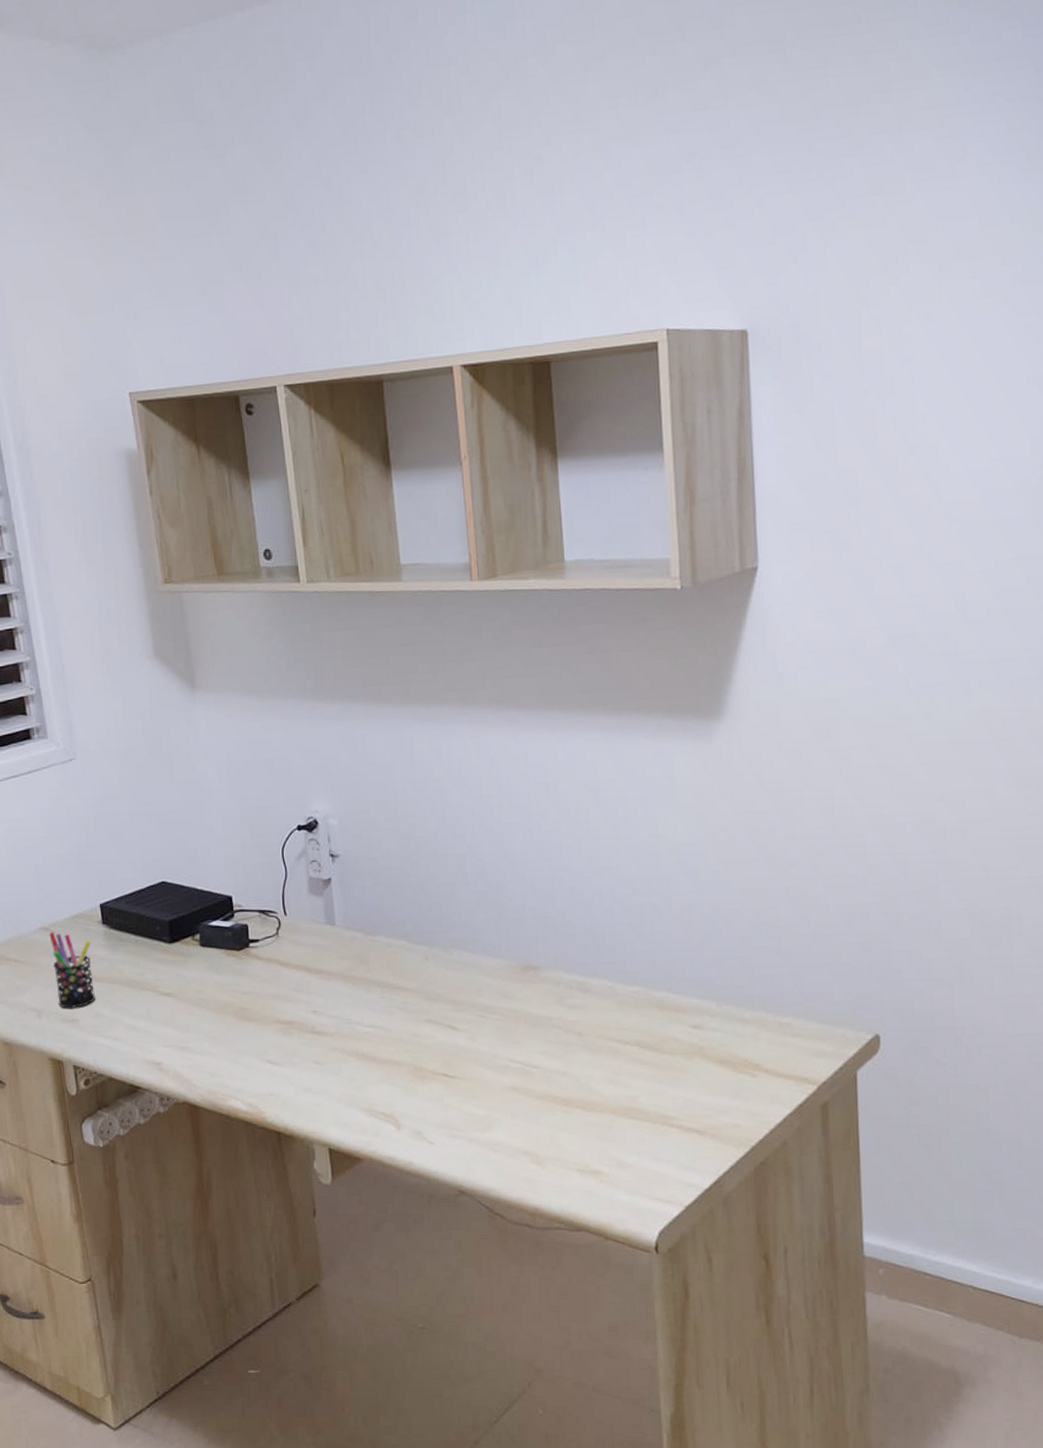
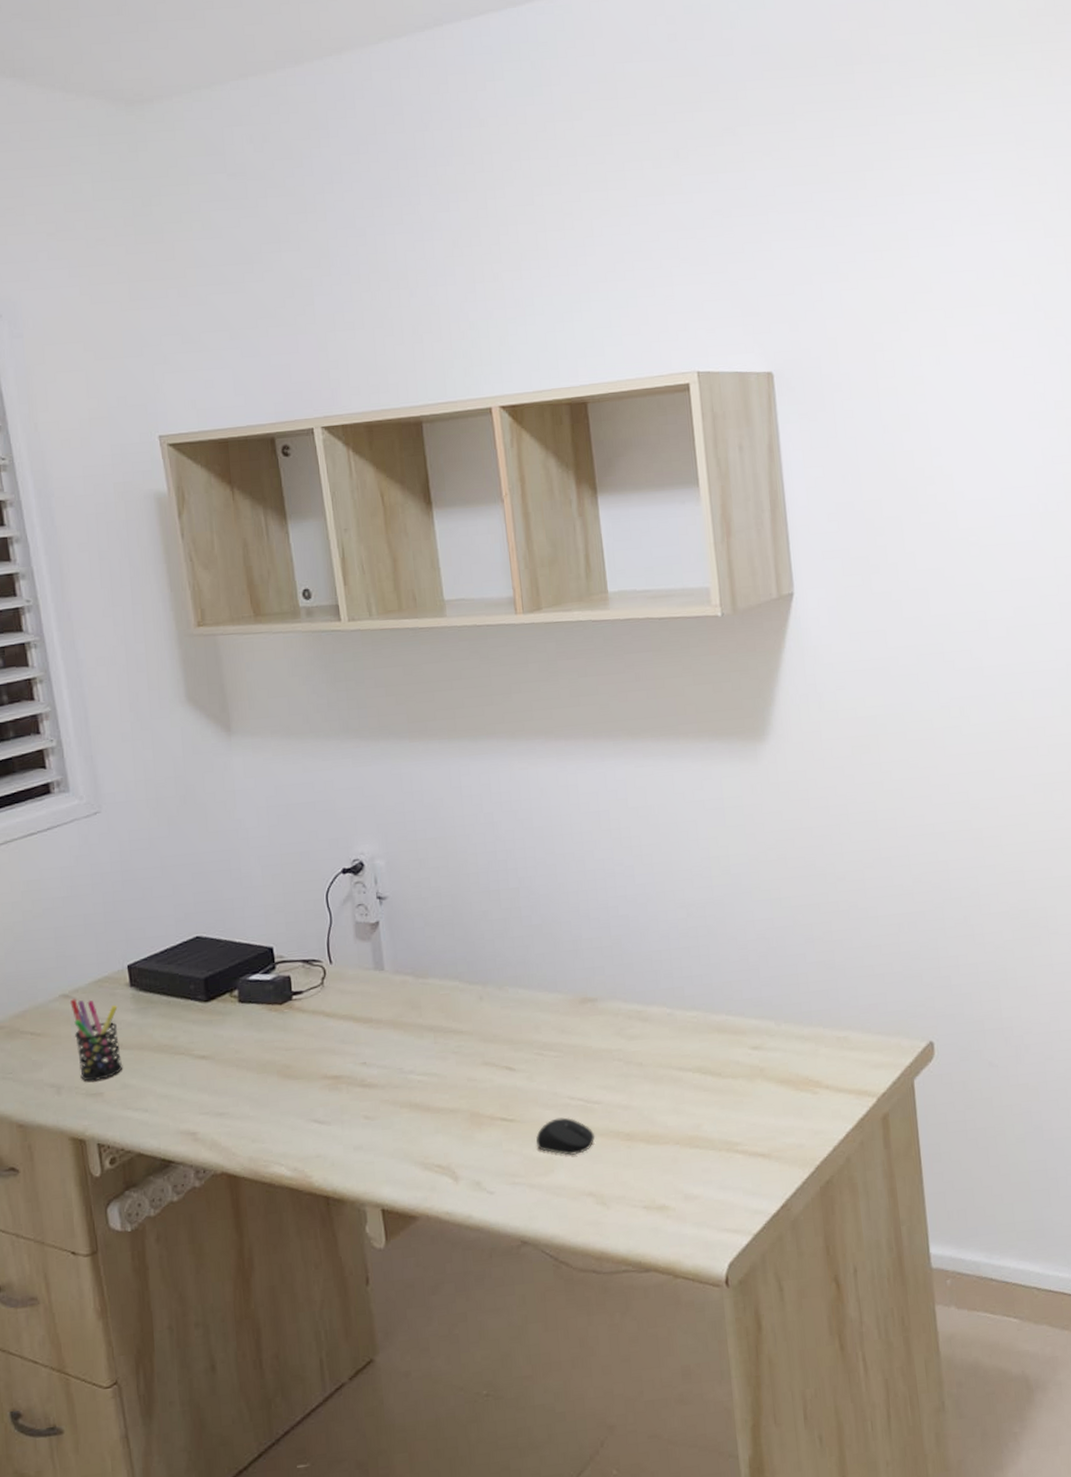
computer mouse: none [476,1078,533,1115] -> present [536,1117,595,1155]

